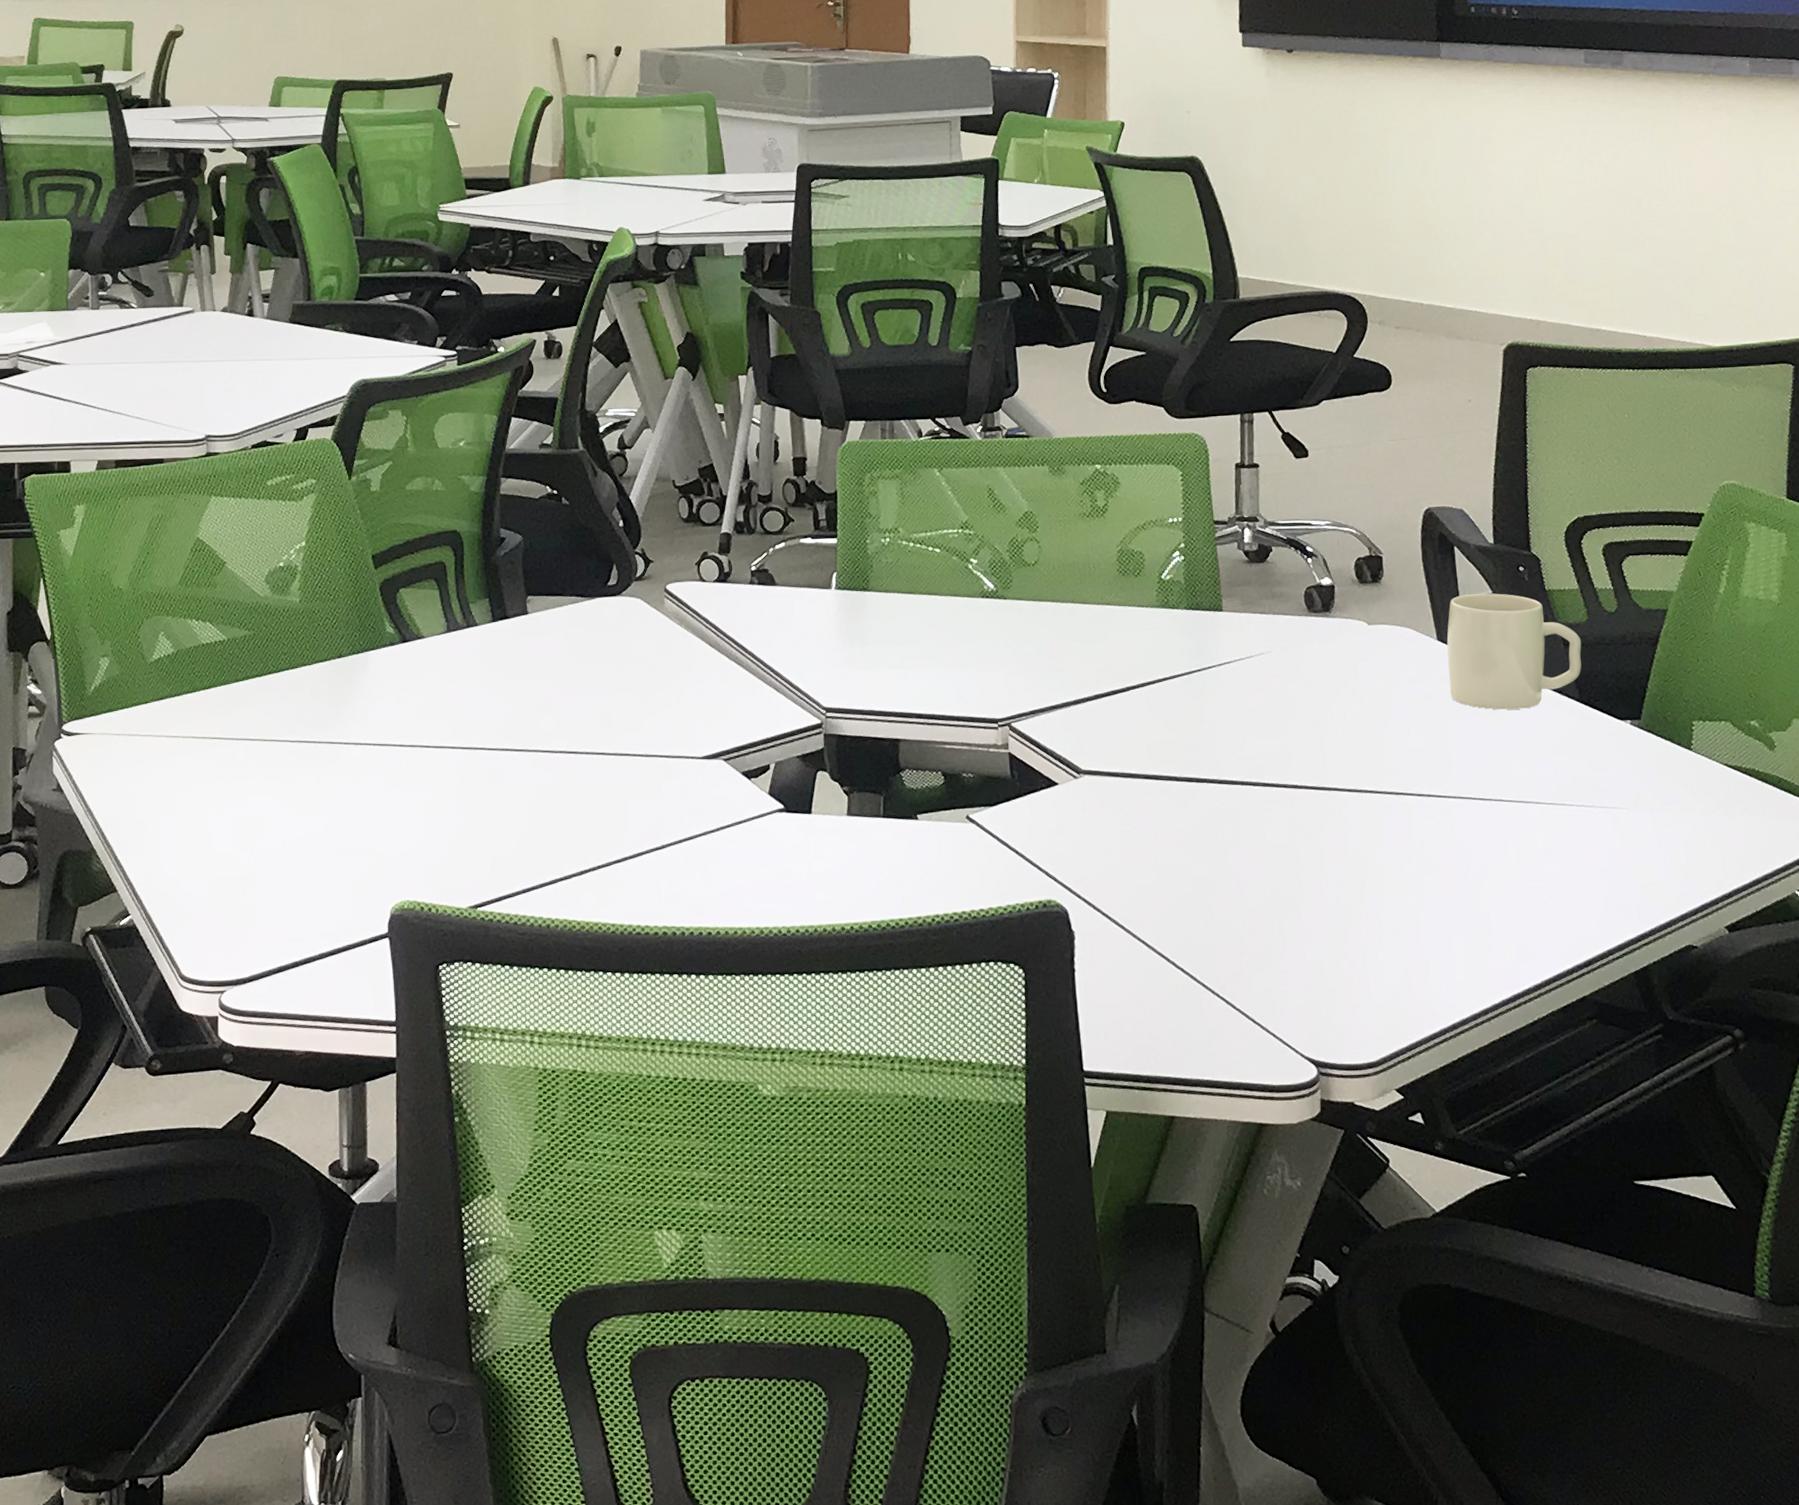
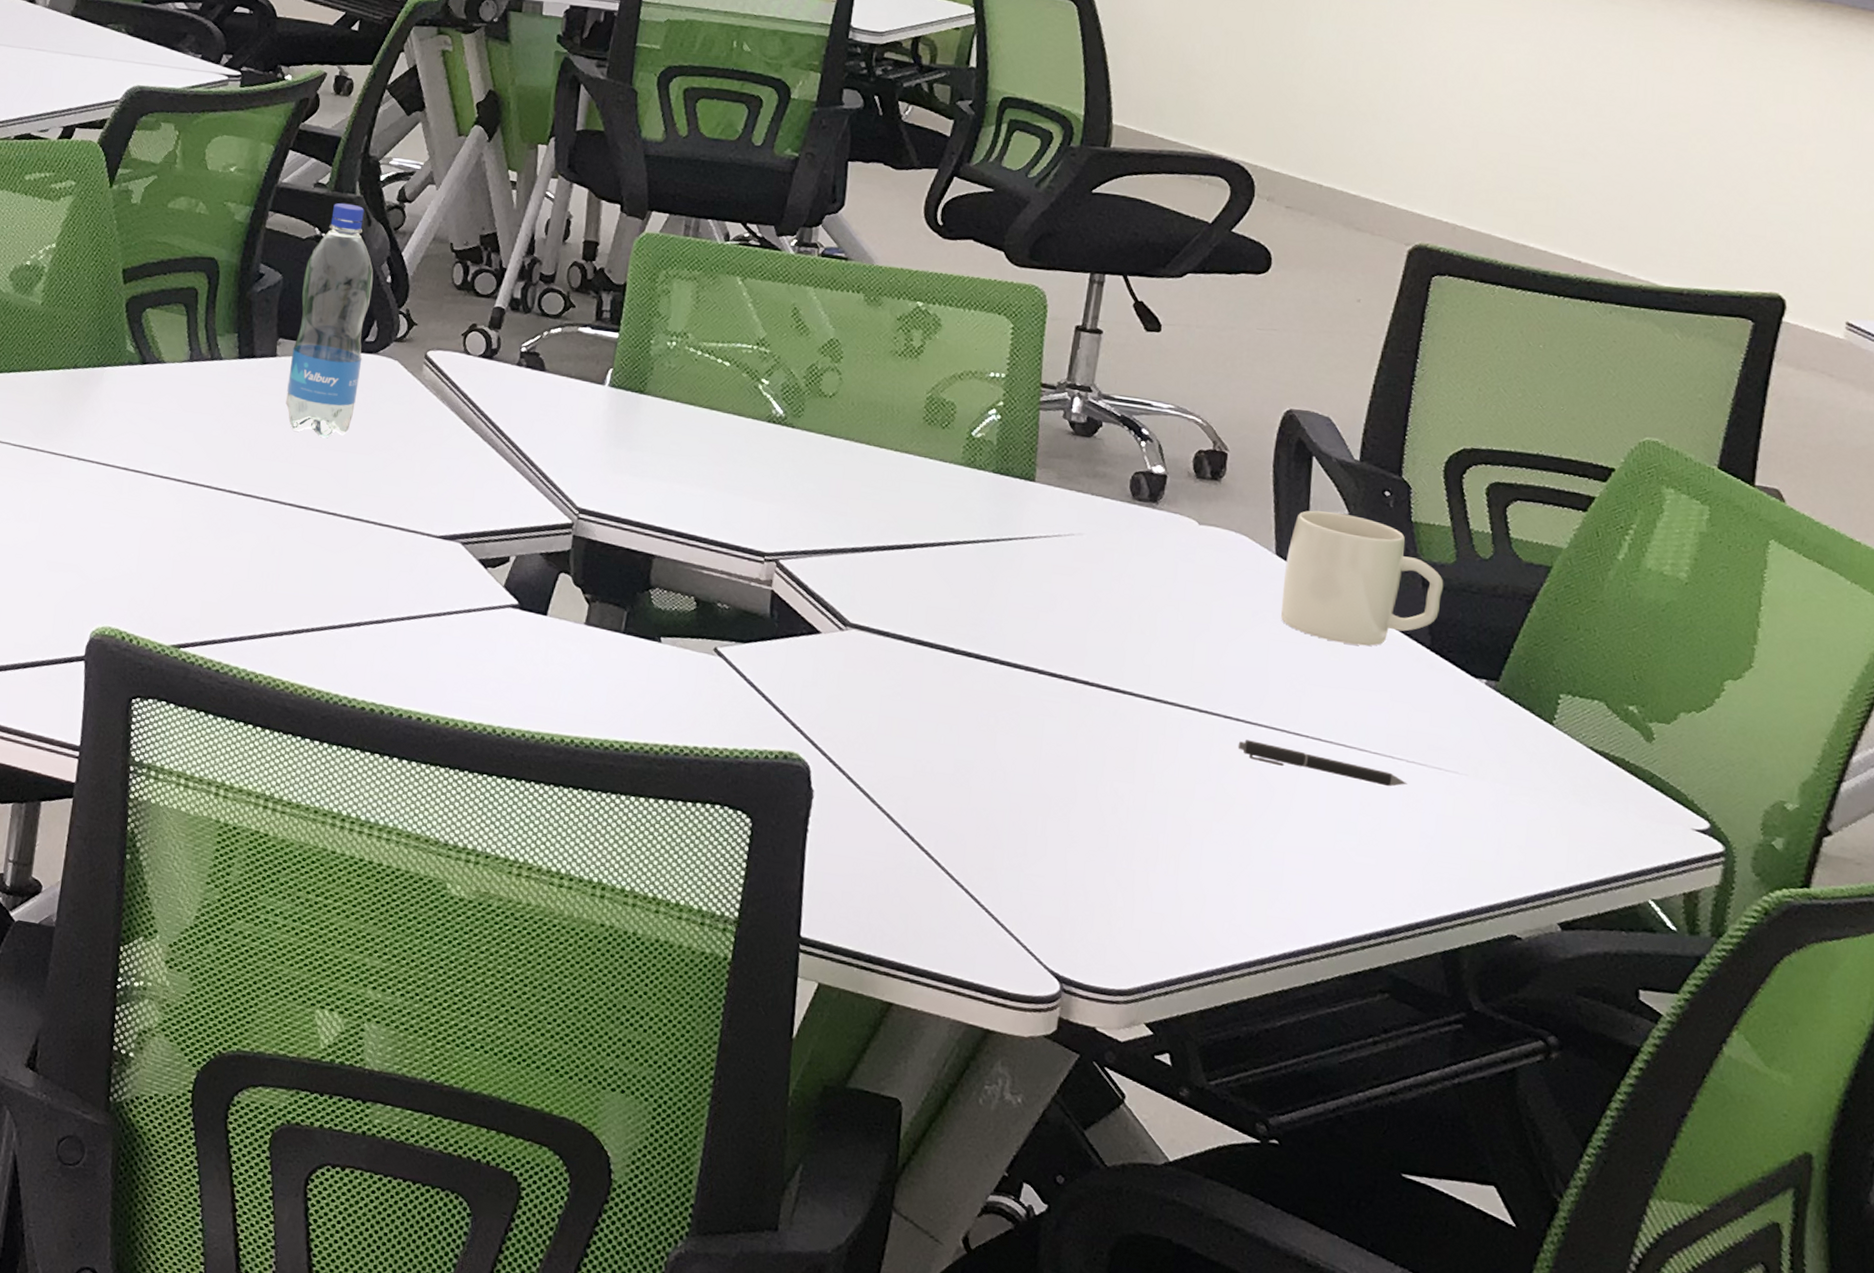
bottle: none [541,458,608,683] -> present [286,202,374,438]
pen: none [1433,812,1581,832] -> present [1237,740,1407,787]

